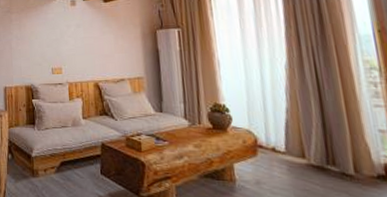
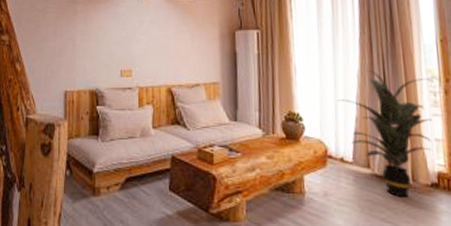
indoor plant: none [264,63,377,189] -> present [337,70,437,198]

